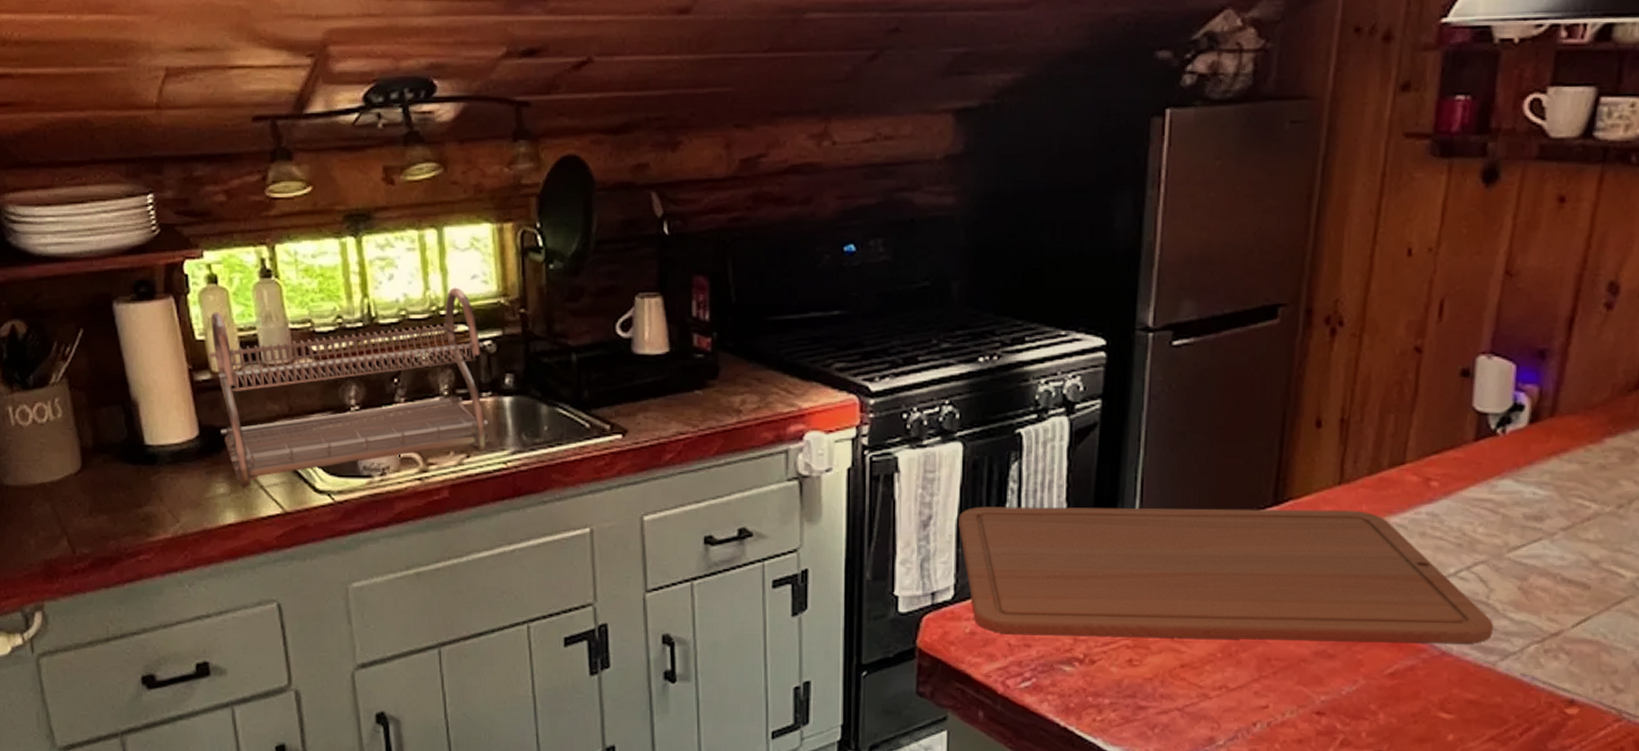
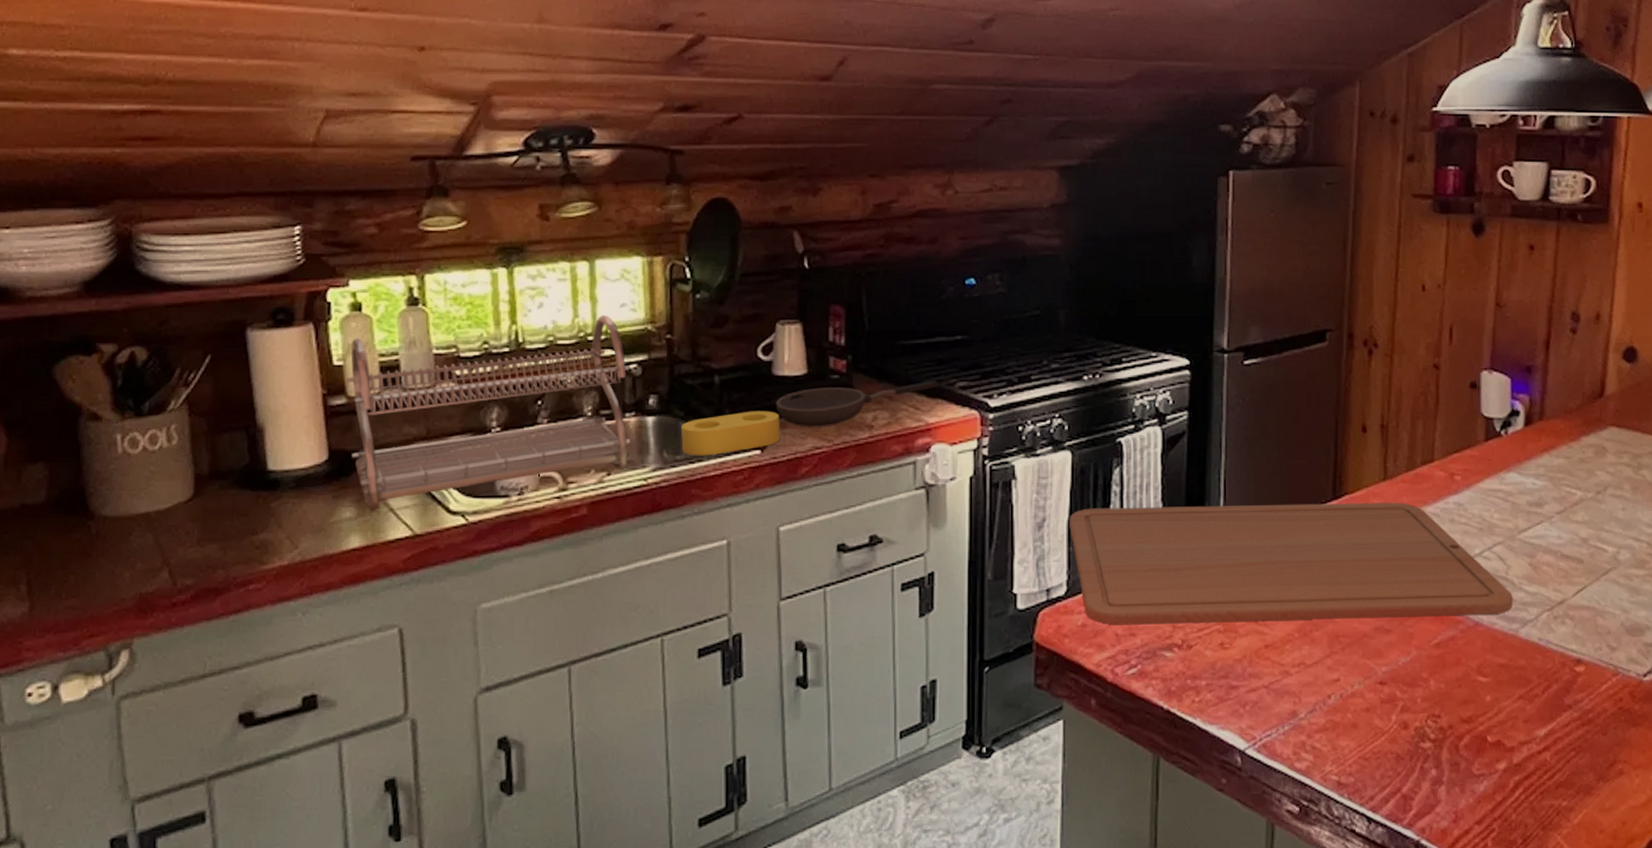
sponge: none [539,392,642,440] -> present [681,411,780,456]
frying pan: none [636,361,812,410] -> present [775,381,938,426]

